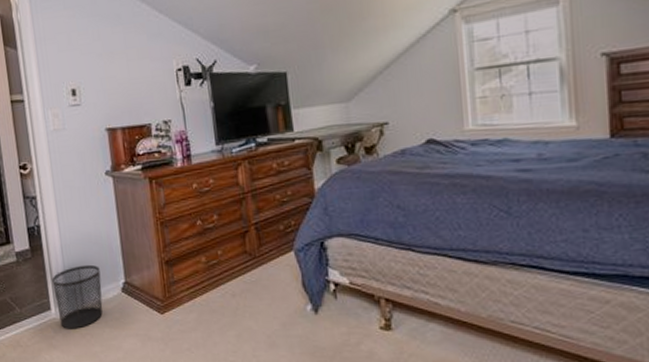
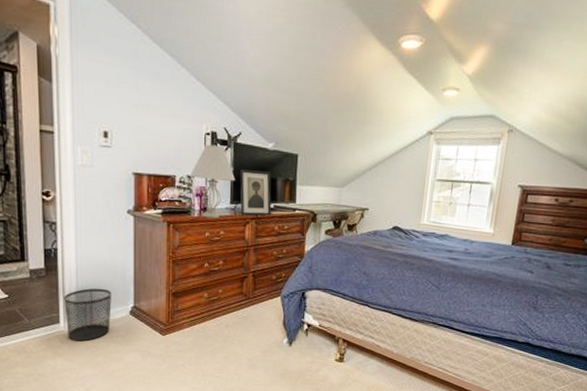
table lamp: none [166,80,217,167] -> present [190,144,235,219]
picture frame: none [222,99,265,157] -> present [240,170,272,216]

